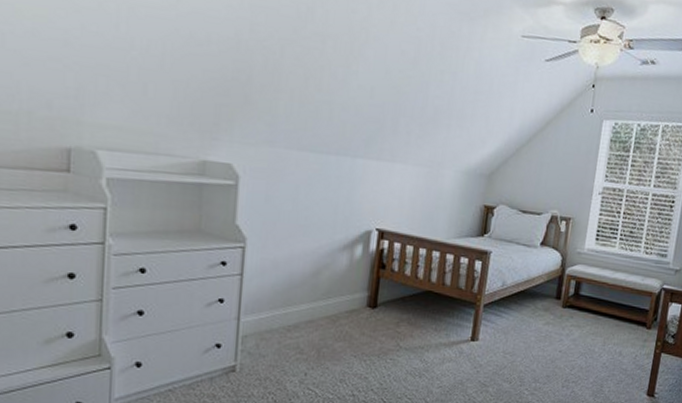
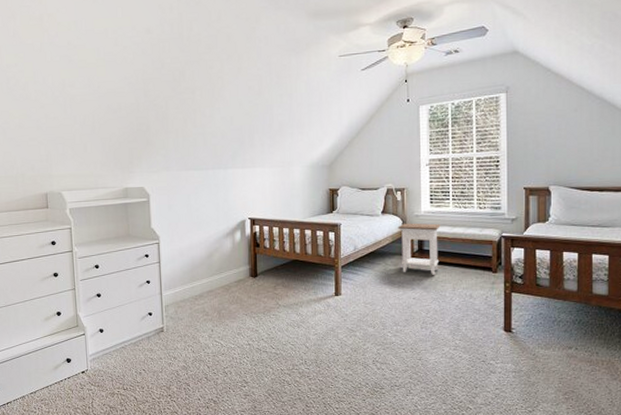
nightstand: none [552,260,603,326] -> present [398,223,441,275]

